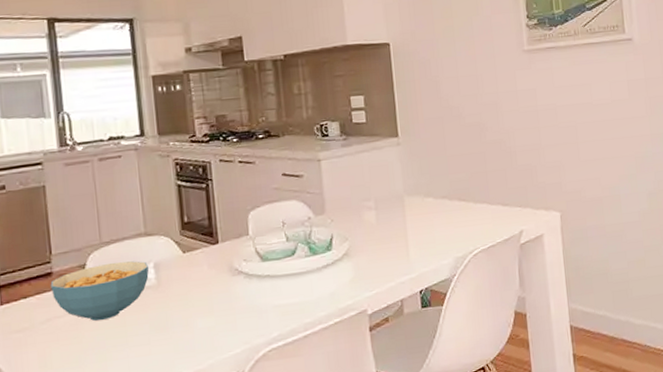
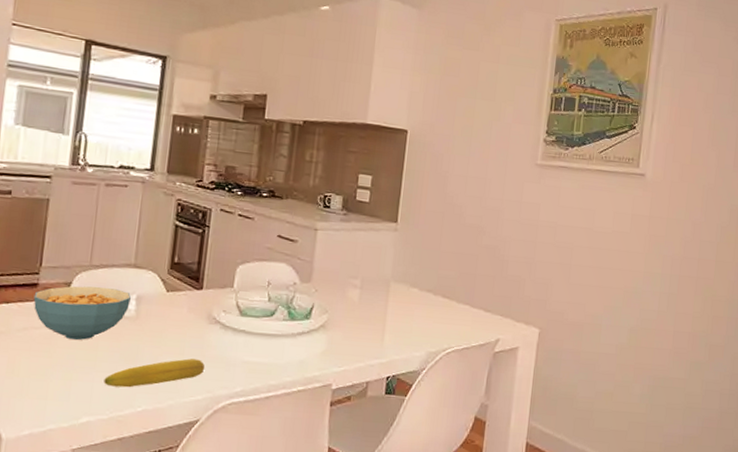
fruit: none [139,313,238,359] -> present [104,358,206,388]

